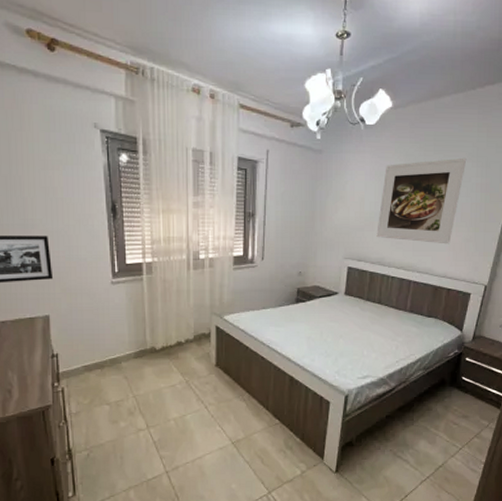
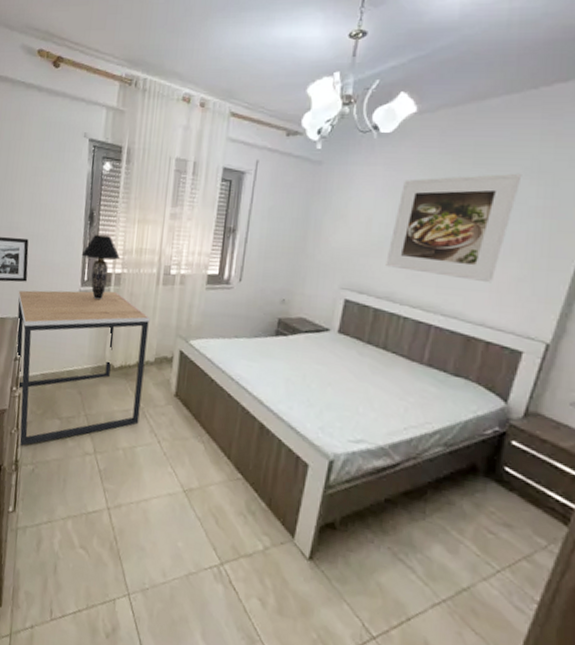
side table: none [45,279,186,435] -> present [16,290,151,446]
table lamp: none [108,226,149,290] -> present [81,234,121,300]

